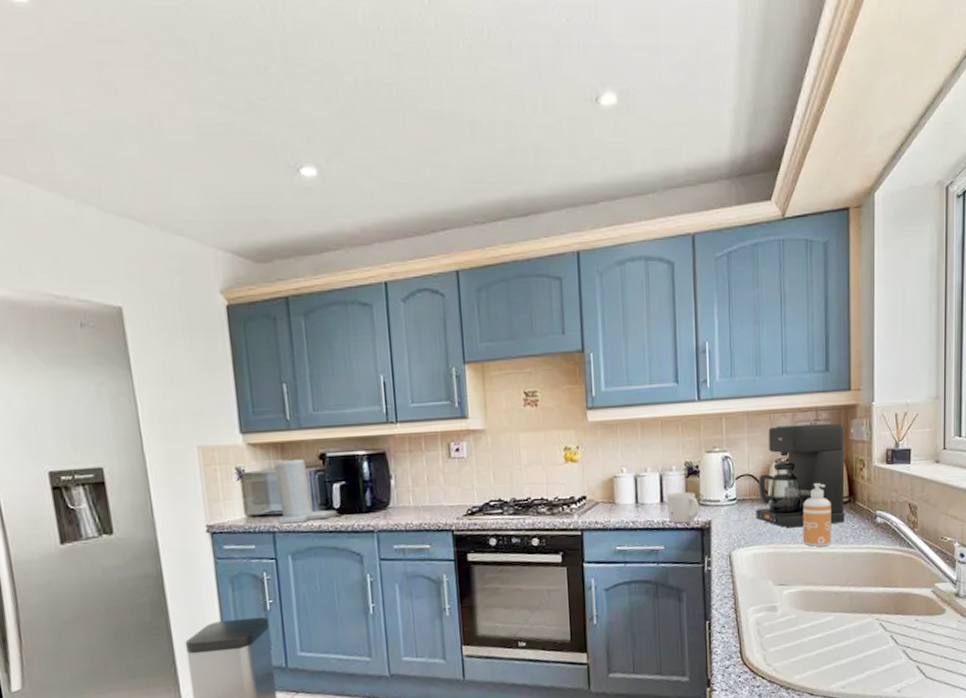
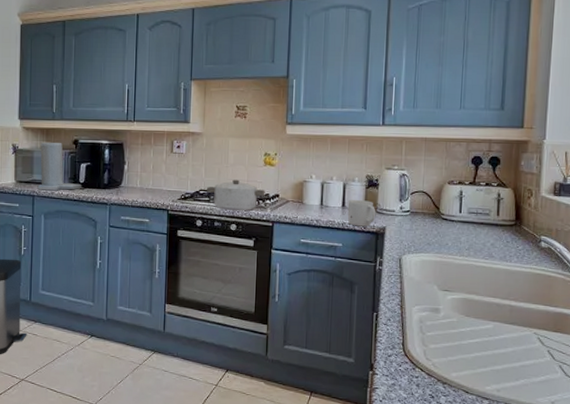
cooking pot: none [497,483,570,523] -> present [206,179,265,212]
coffee maker: present [756,423,845,527] -> none [426,153,515,244]
soap dispenser: present [803,483,832,547] -> none [469,206,498,262]

